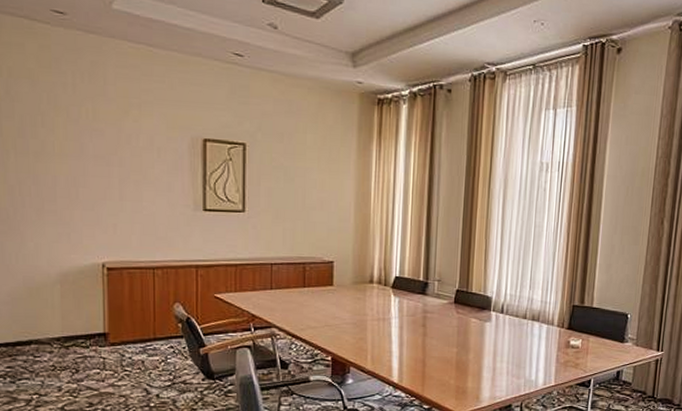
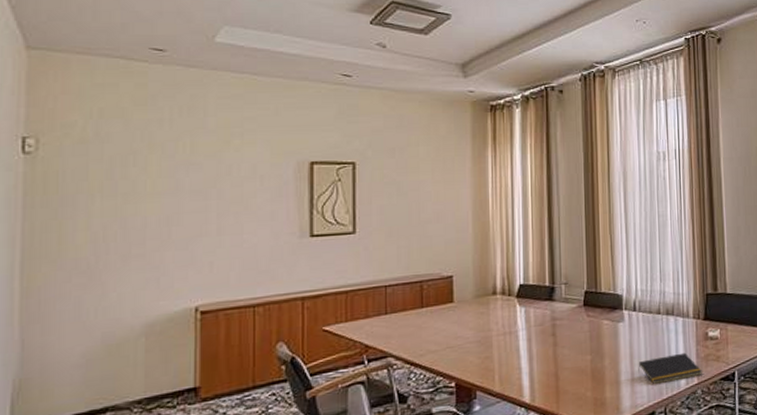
notepad: none [500,356,560,381] -> present [638,352,702,384]

